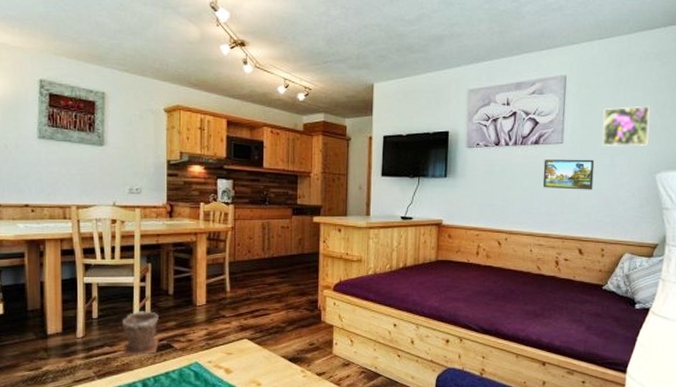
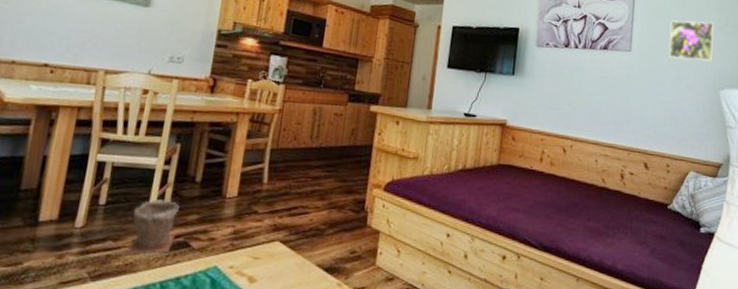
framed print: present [542,159,595,190] -> none [610,66,661,102]

